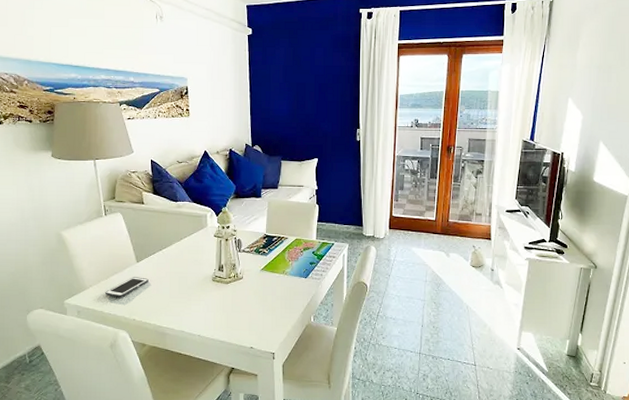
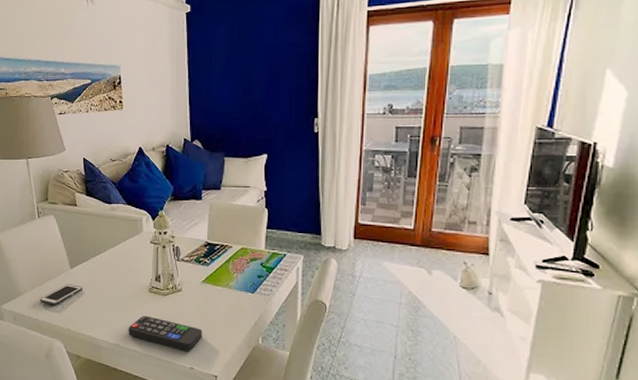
remote control: none [192,302,261,333] -> present [128,315,202,352]

